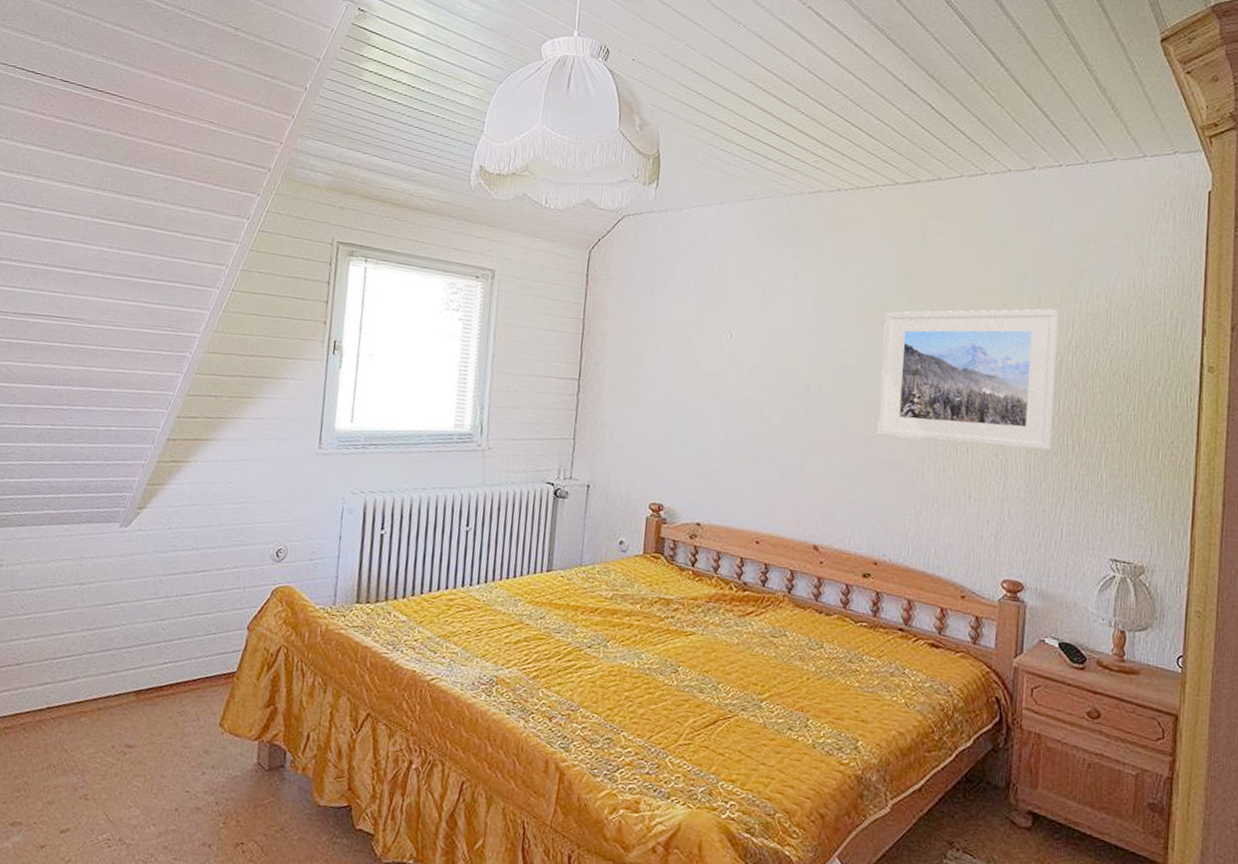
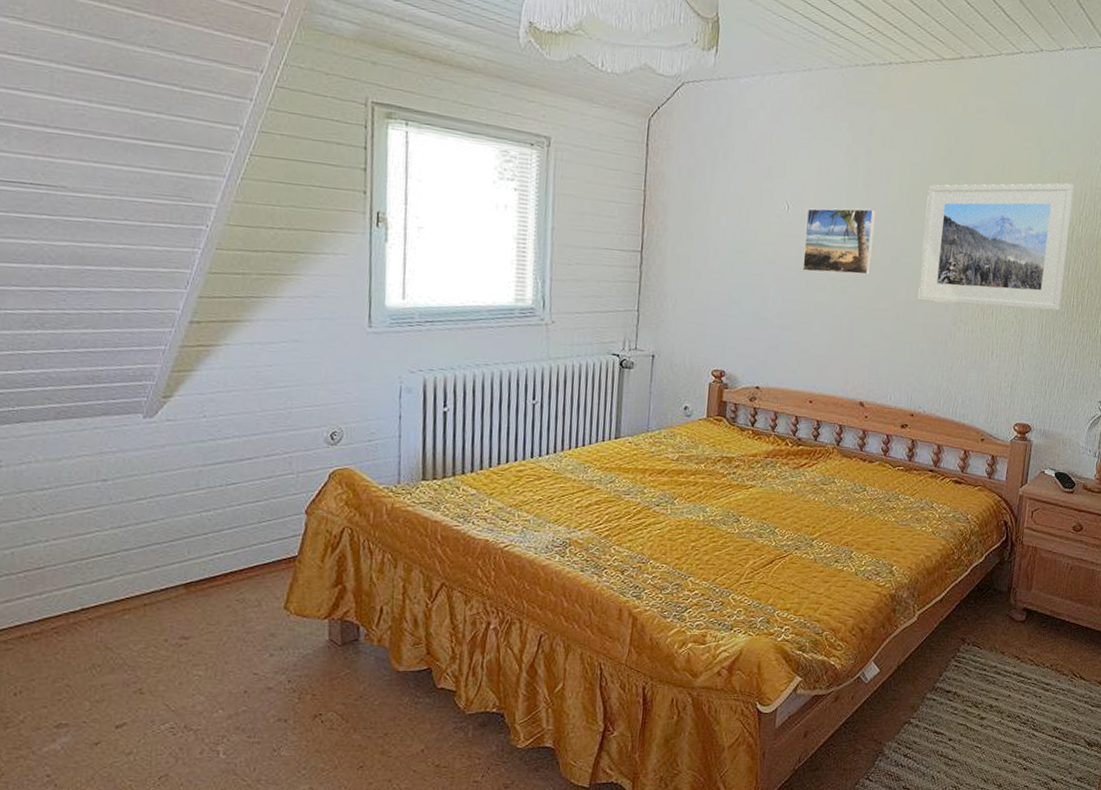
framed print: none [746,336,827,407] -> present [802,208,876,275]

